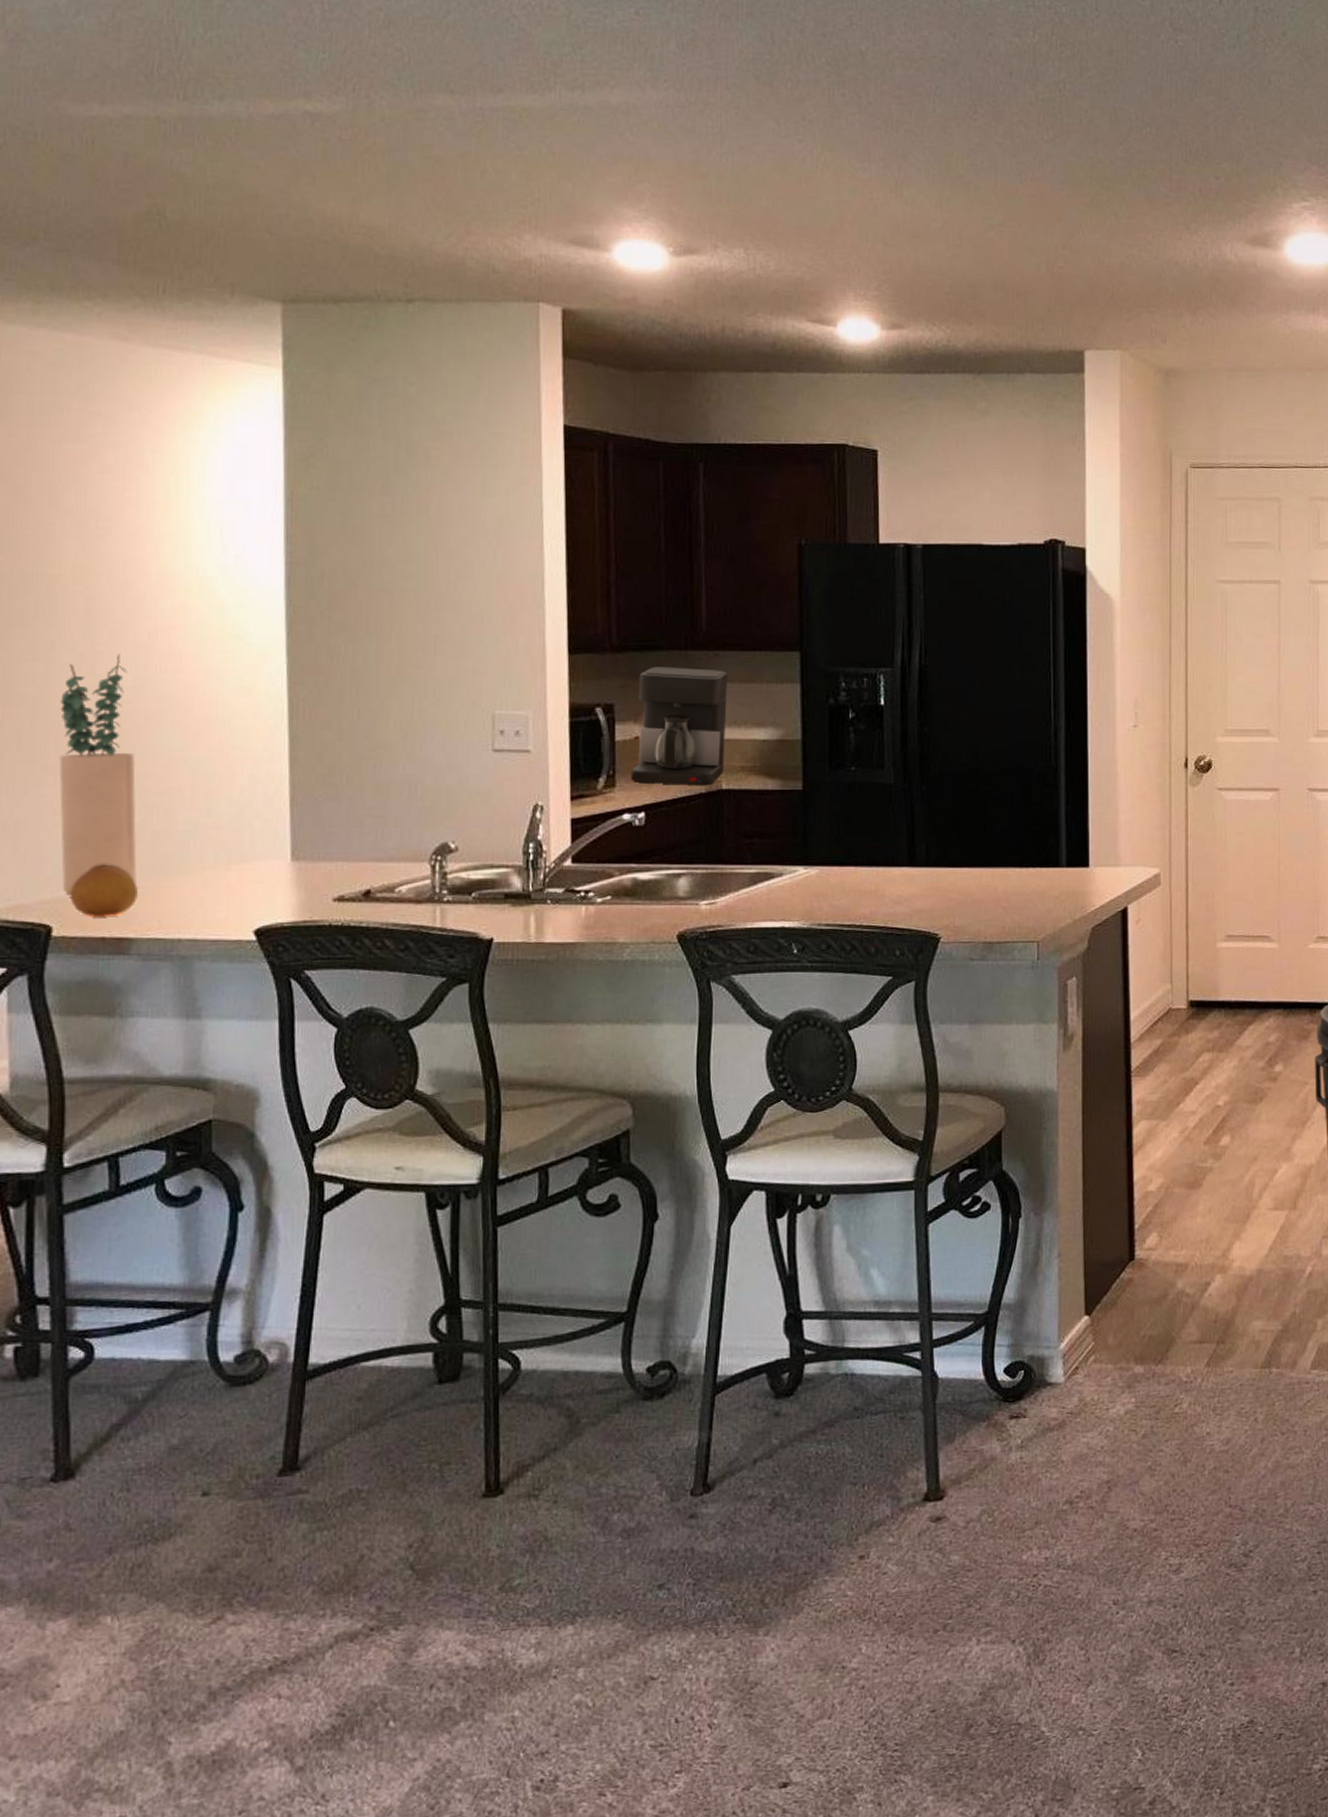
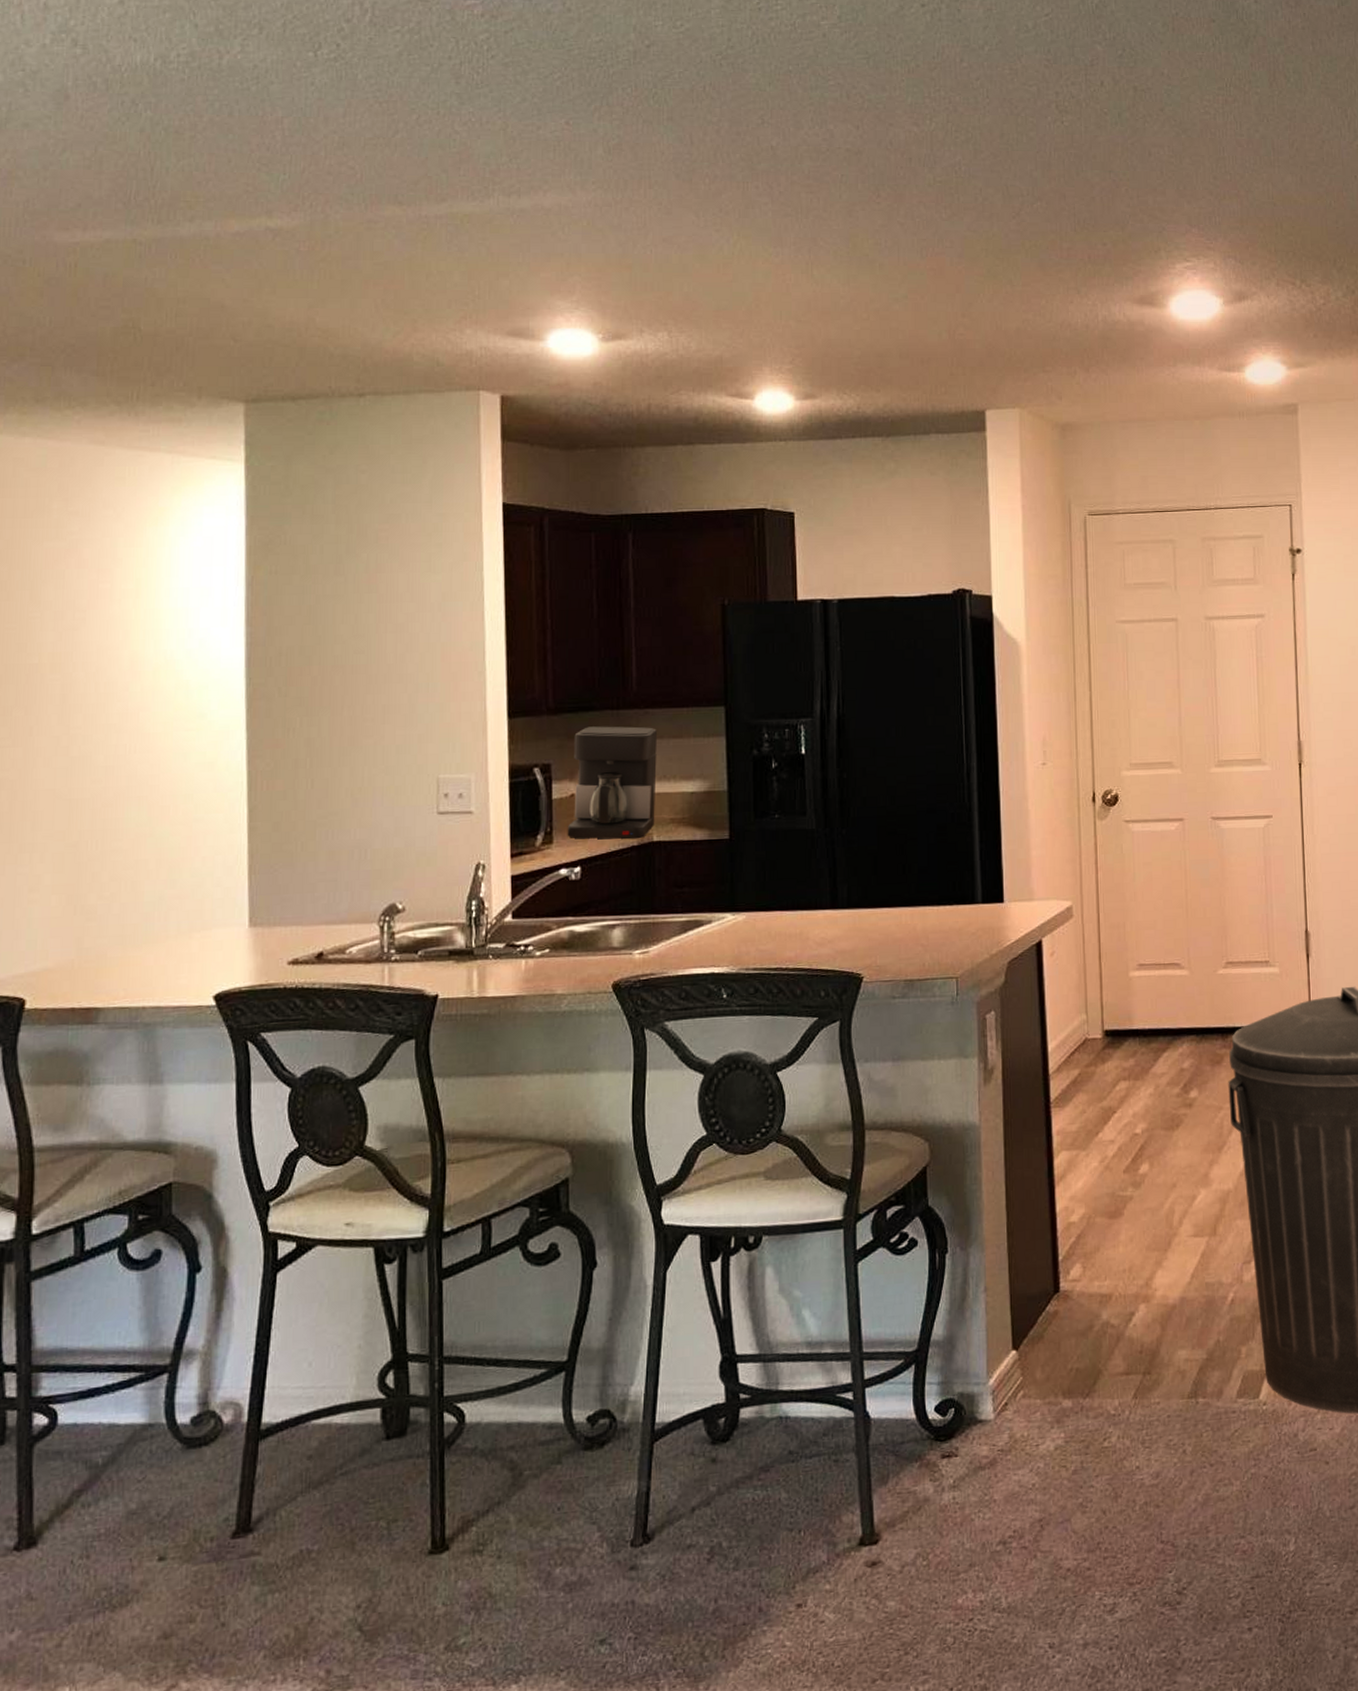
vase: present [59,653,137,895] -> none [34,736,106,969]
fruit: present [69,864,138,916] -> none [42,937,106,988]

